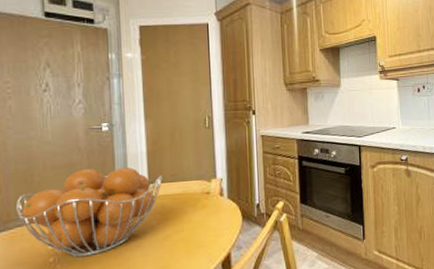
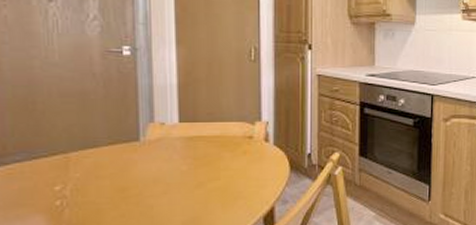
fruit basket: present [15,167,163,258] -> none [12,98,196,202]

